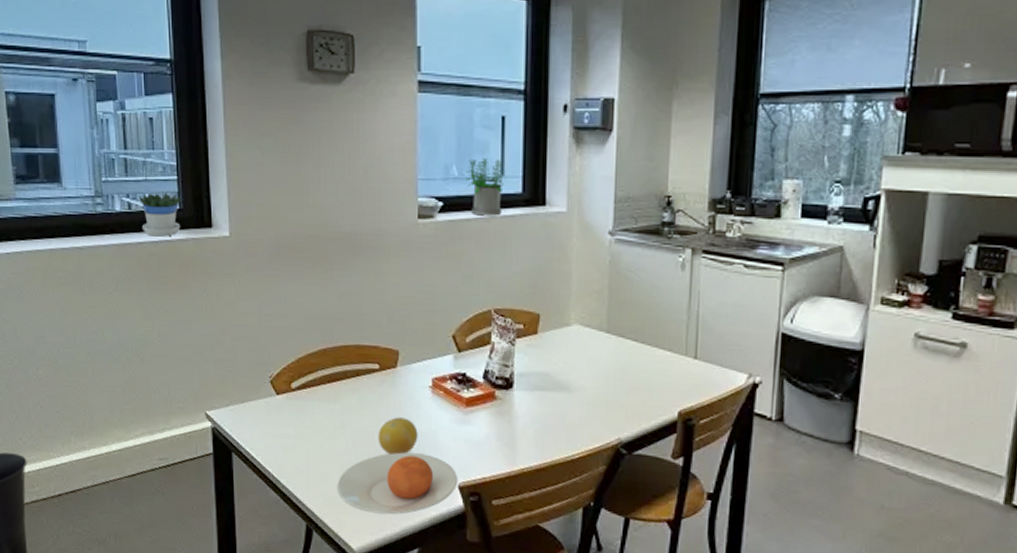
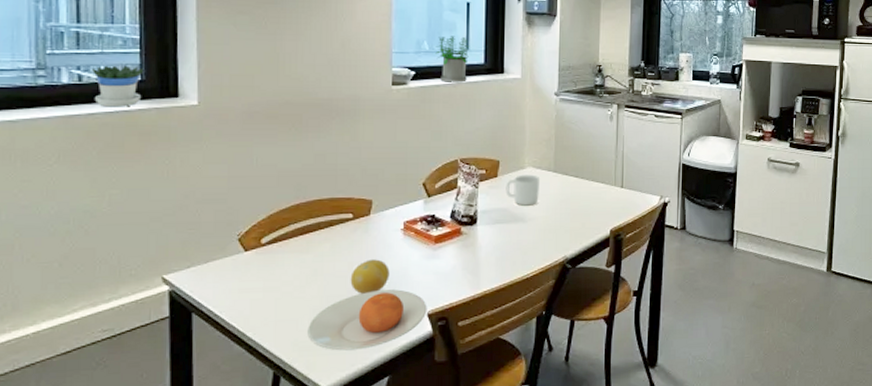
mug: none [547,333,588,372] -> present [506,174,539,206]

